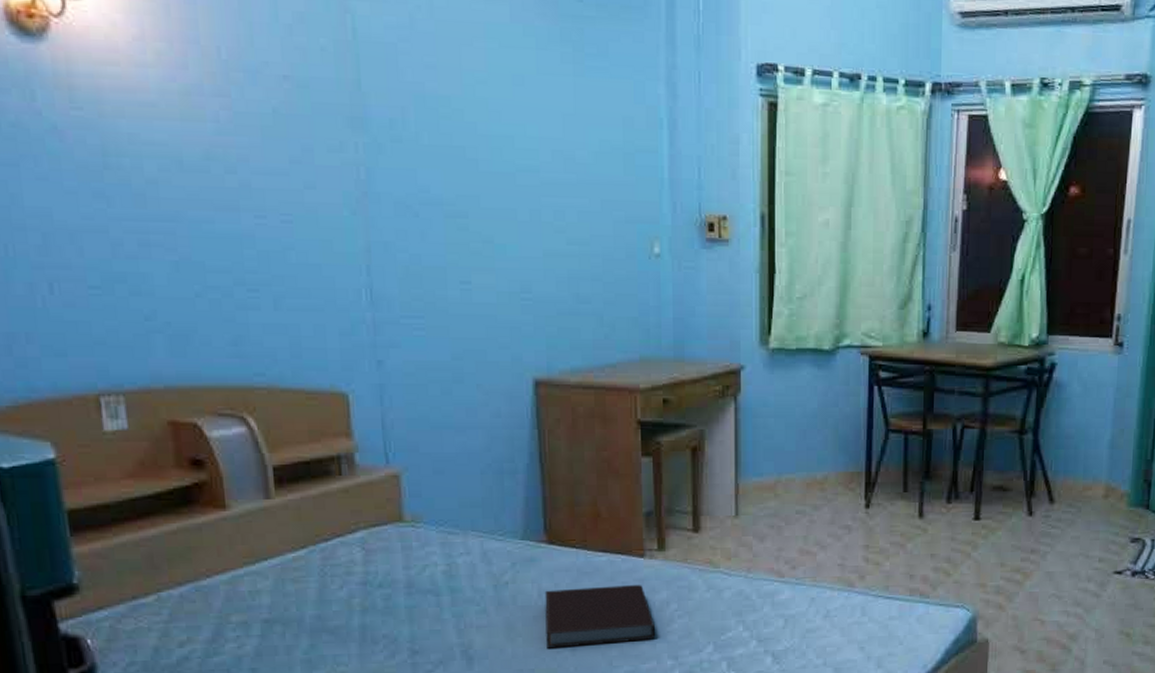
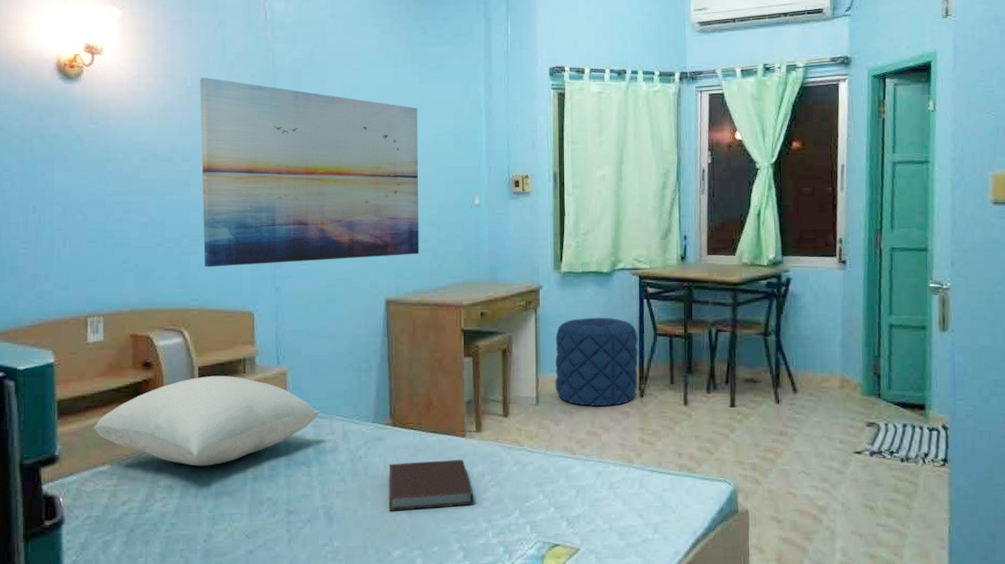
pillow: none [125,479,450,597] -> present [93,376,321,466]
wall art: none [241,46,579,330] -> present [200,77,419,267]
pouf: none [759,407,865,519] -> present [555,317,638,406]

